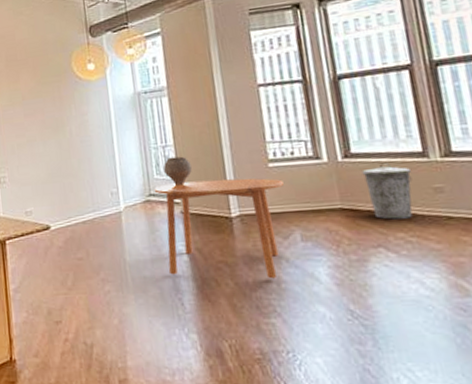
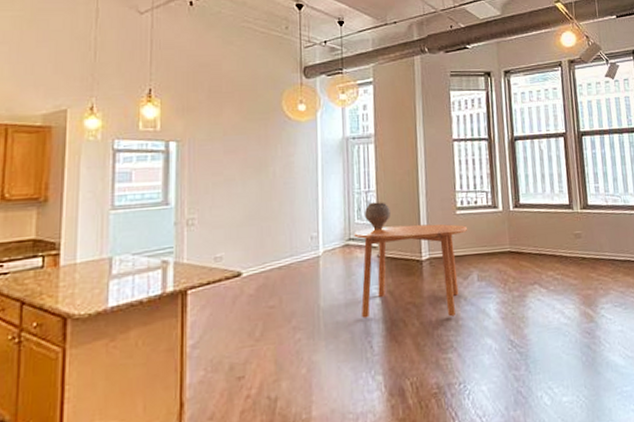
trash can: present [361,163,413,220] -> none [526,213,561,260]

